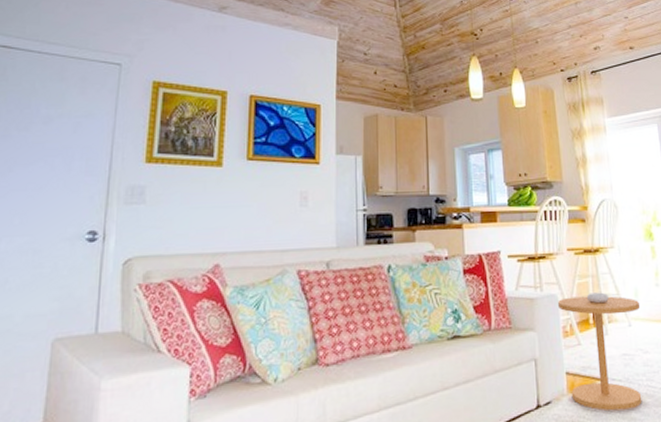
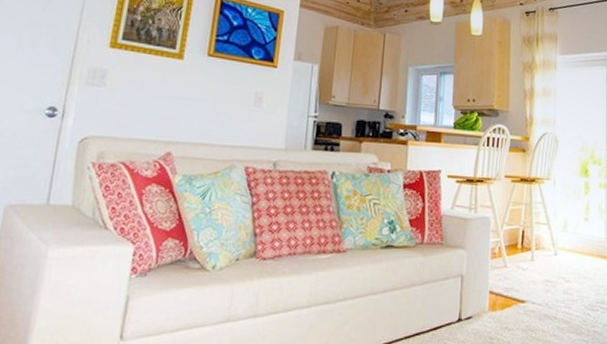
side table: present [558,292,643,411] -> none [490,219,568,332]

